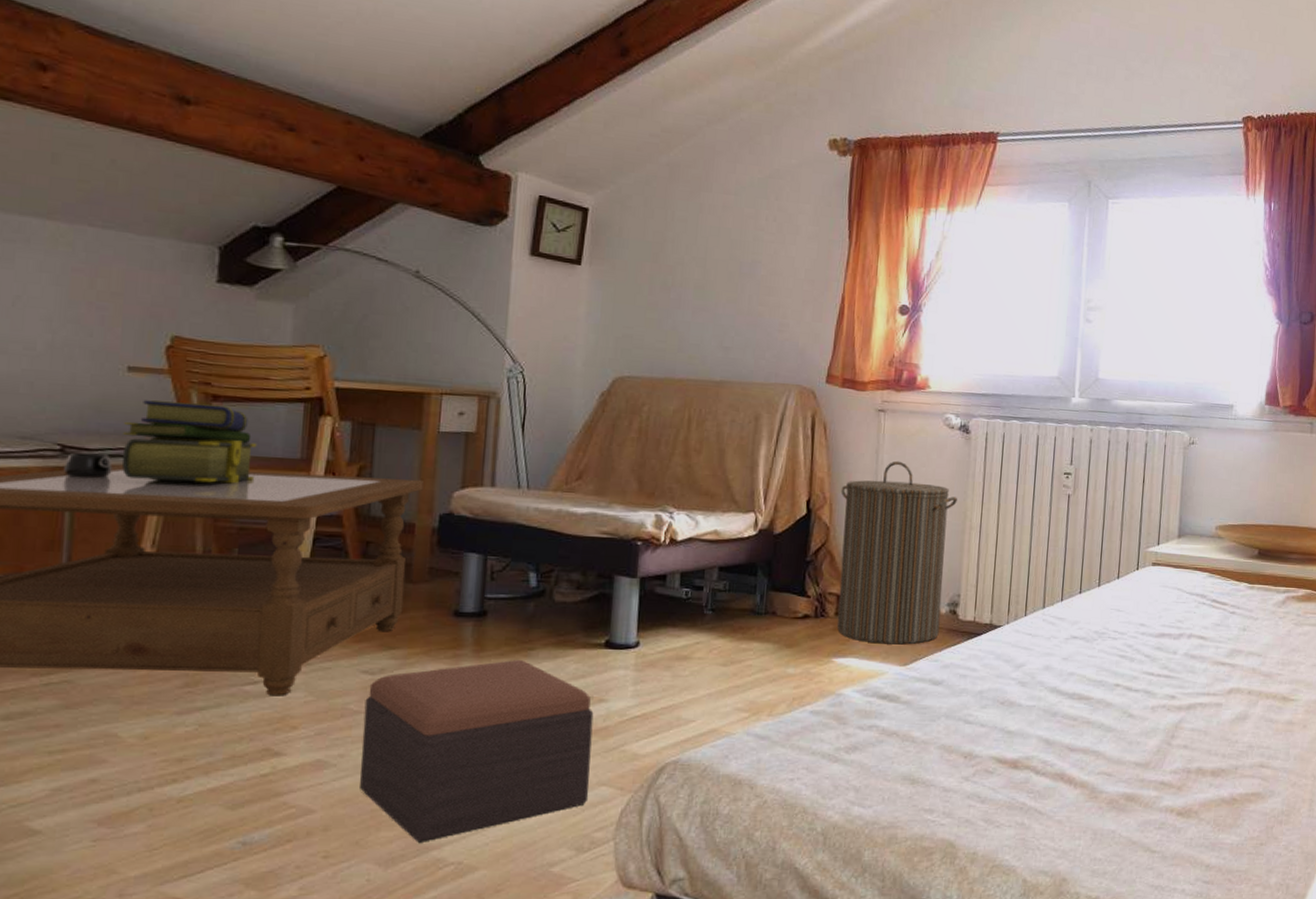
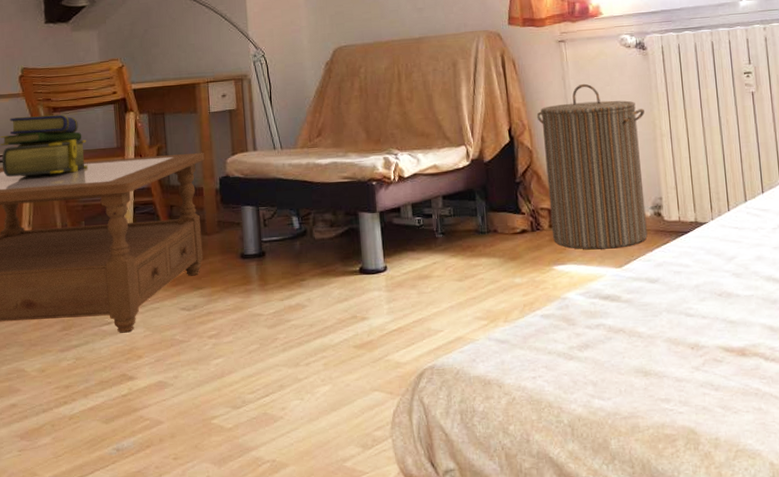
footstool: present [360,660,594,842] -> none [186,290,366,445]

